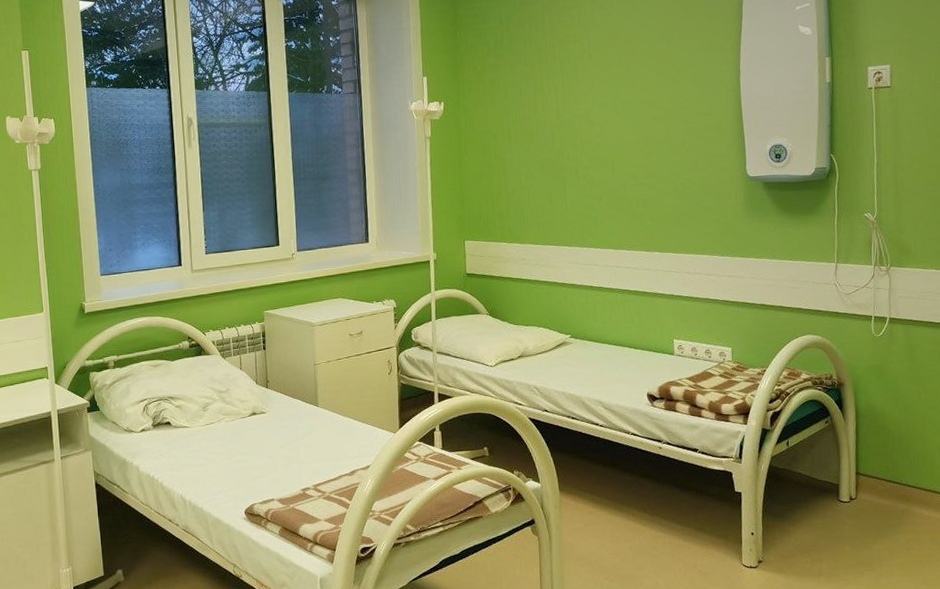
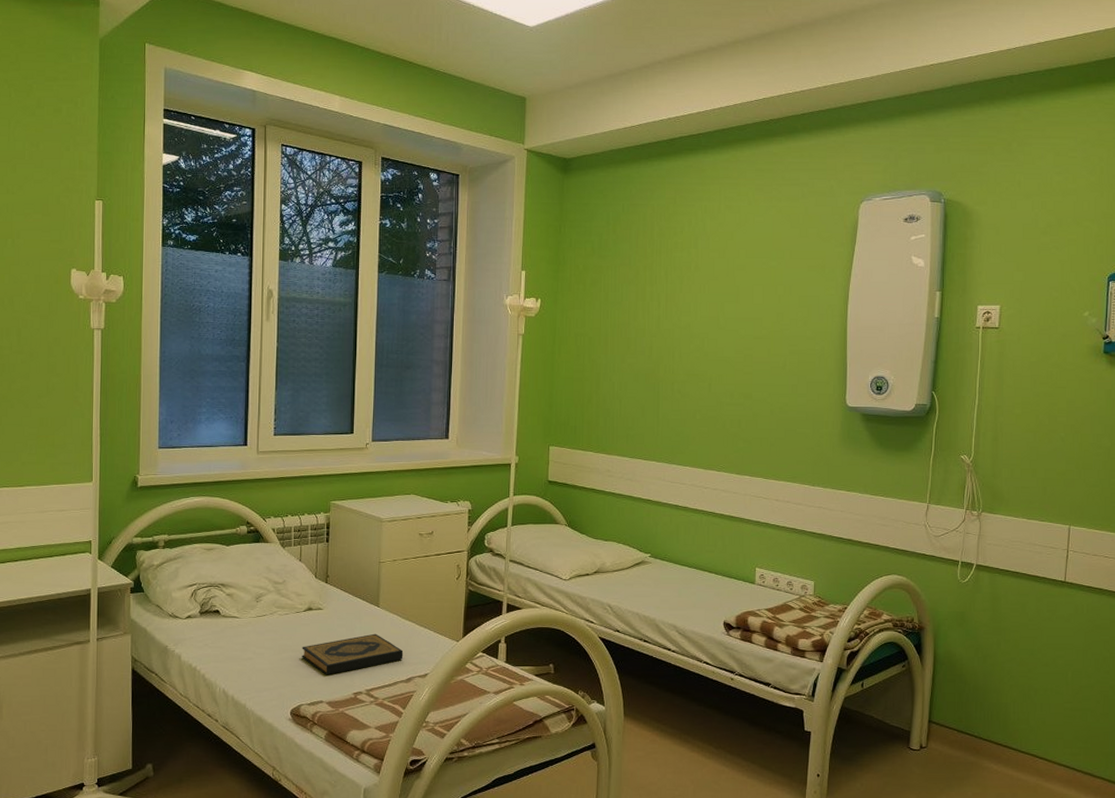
hardback book: none [250,431,345,475] -> present [301,633,404,675]

